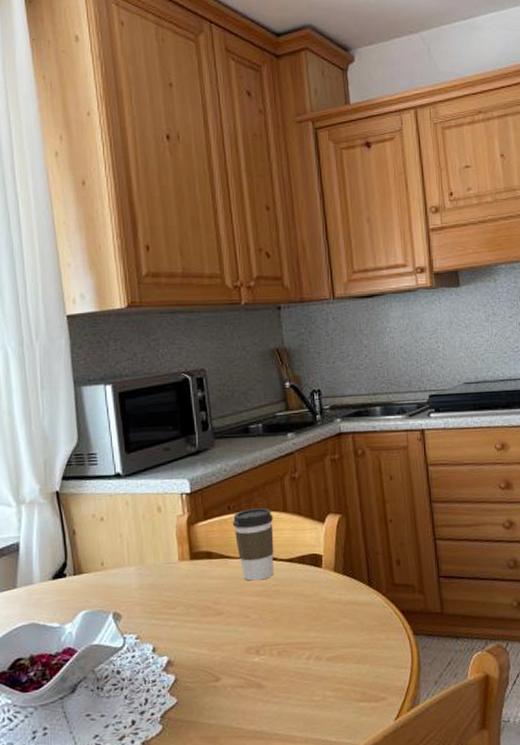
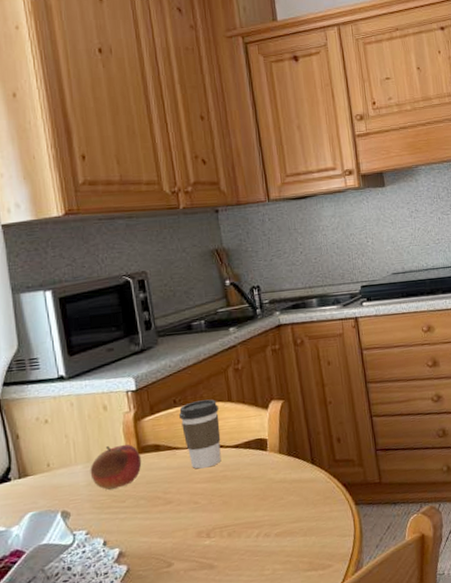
fruit: none [142,548,194,596] -> present [90,444,142,491]

